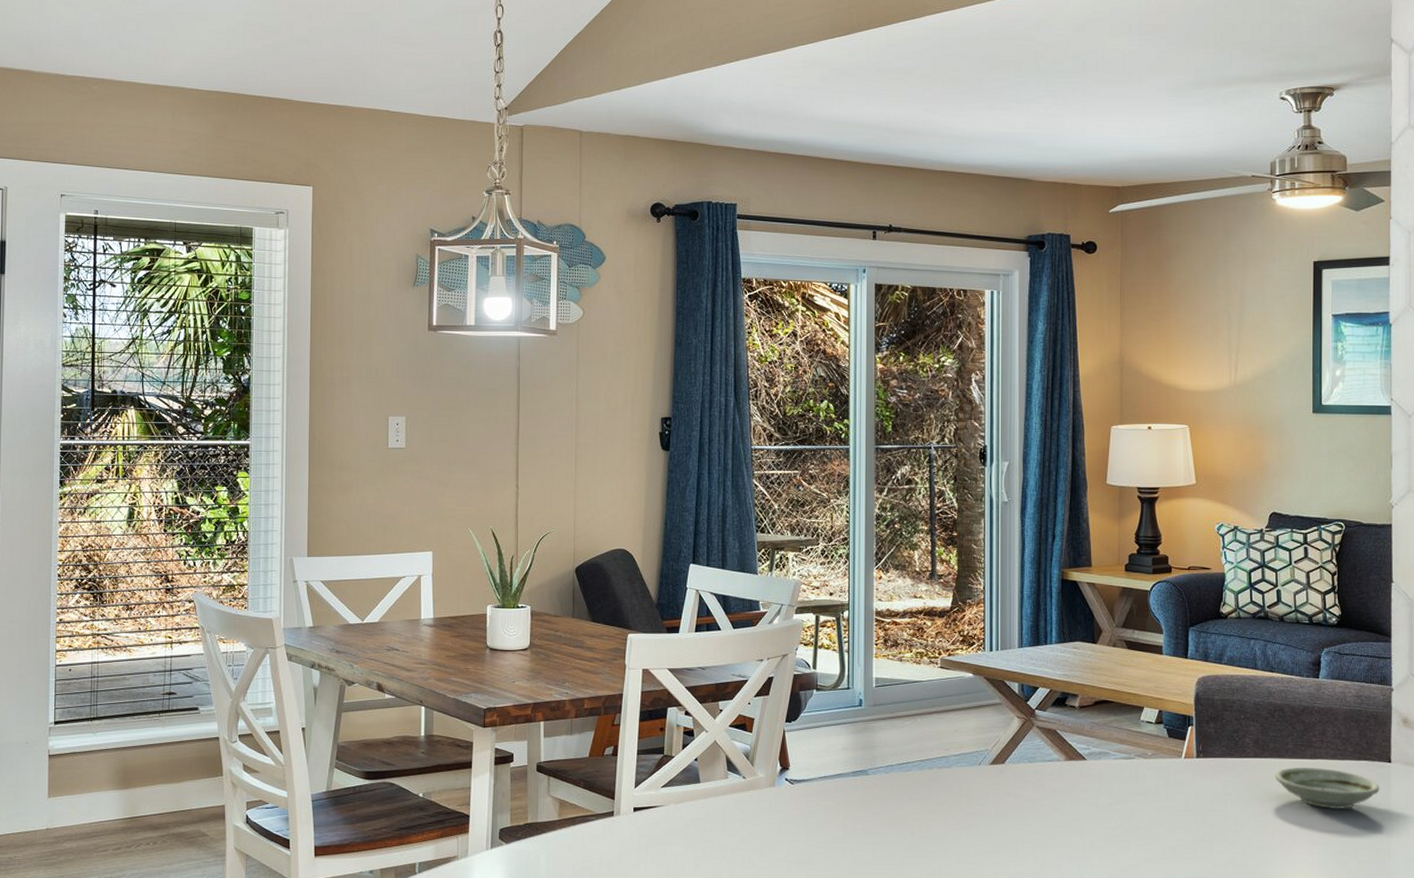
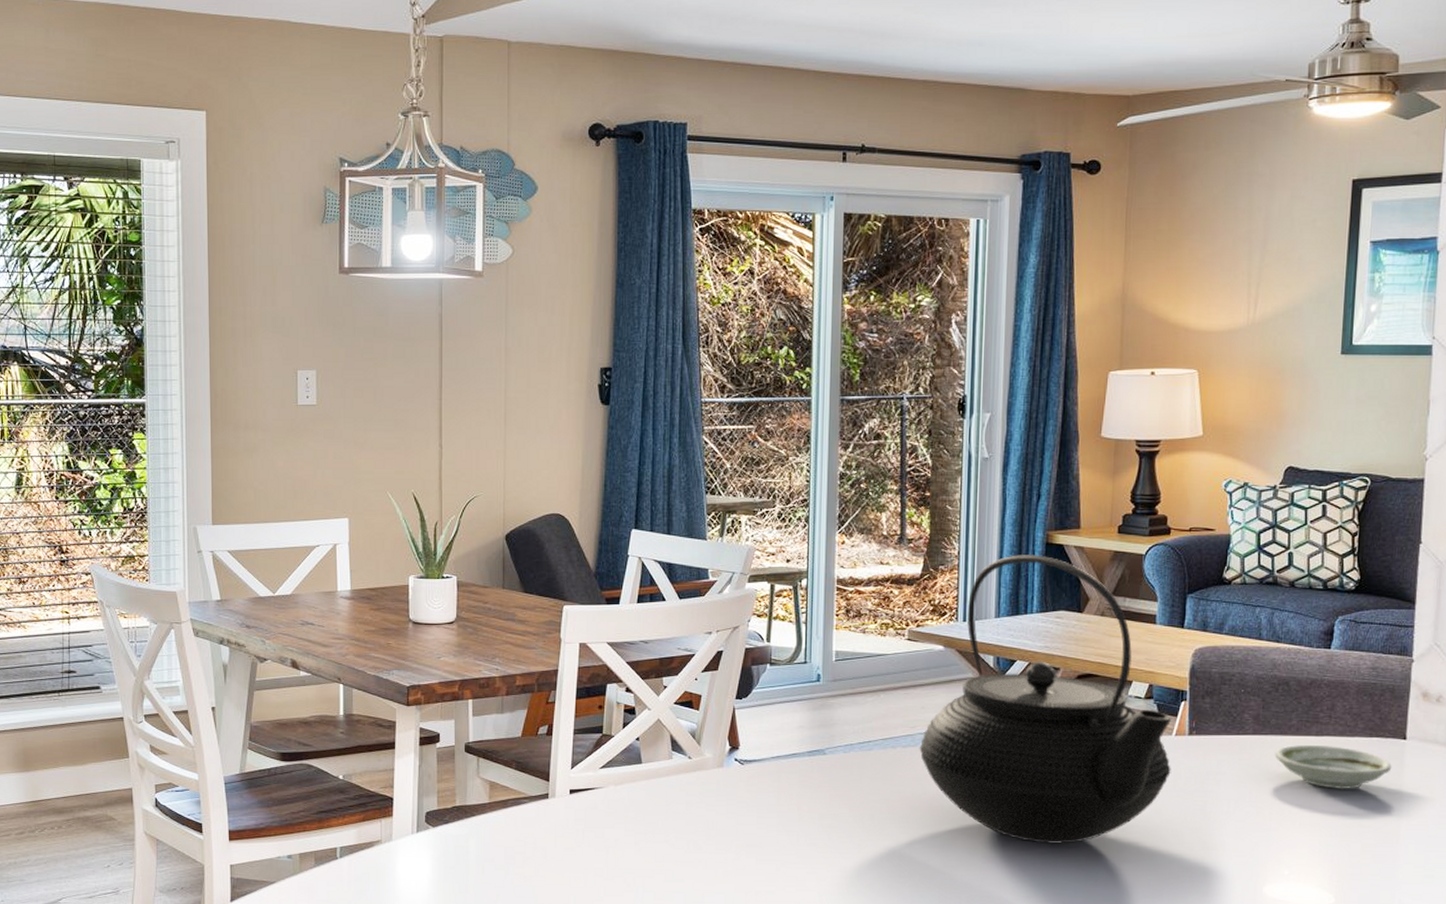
teapot: none [953,590,1182,861] -> present [919,555,1172,845]

